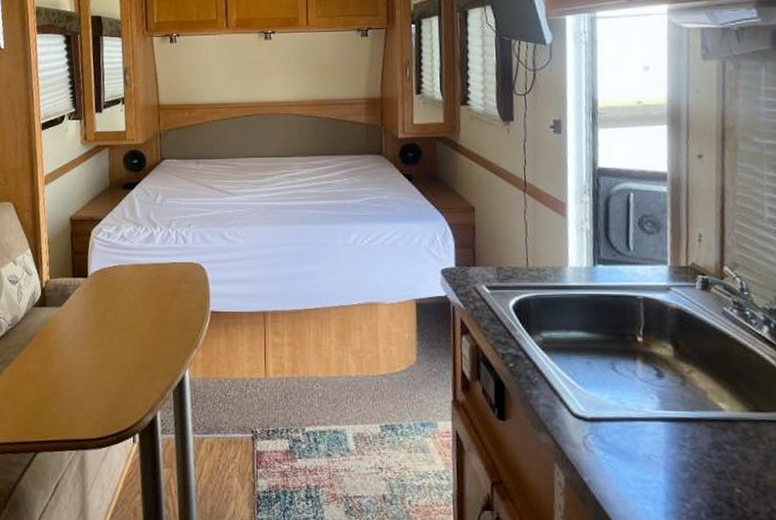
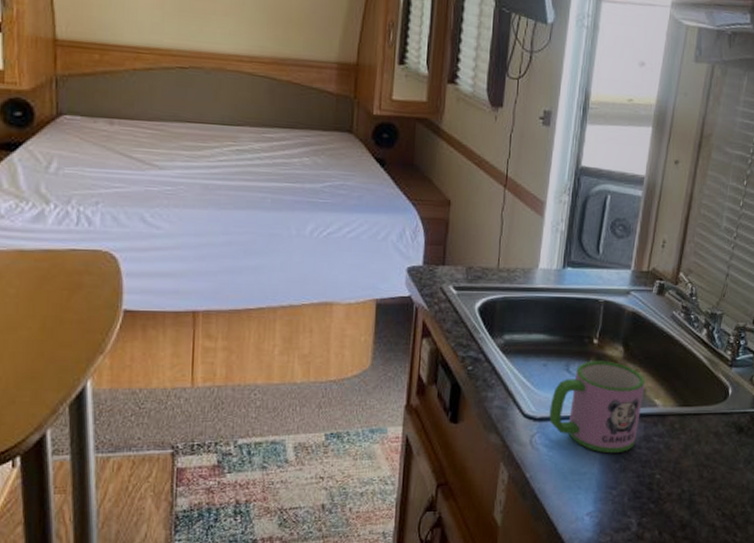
mug: none [599,359,705,460] -> present [549,361,645,453]

